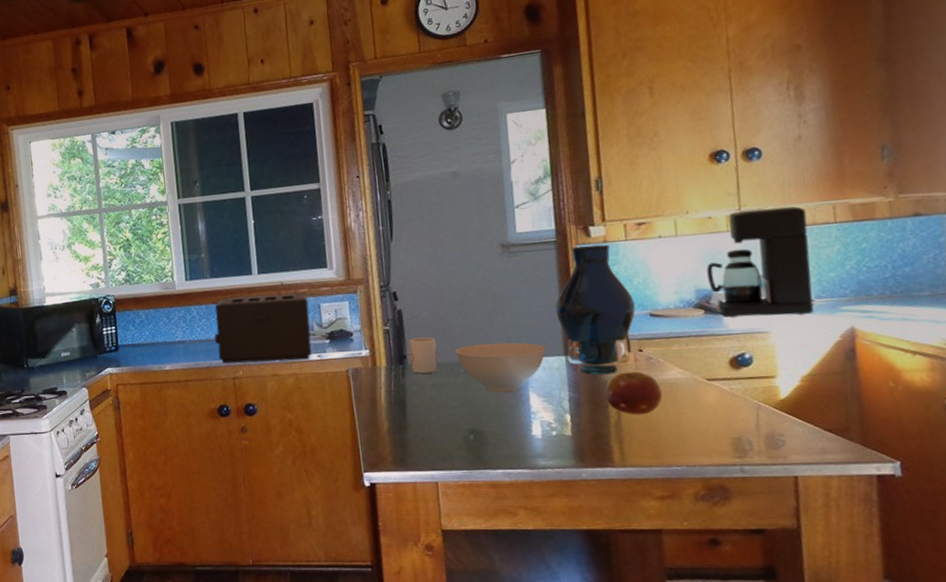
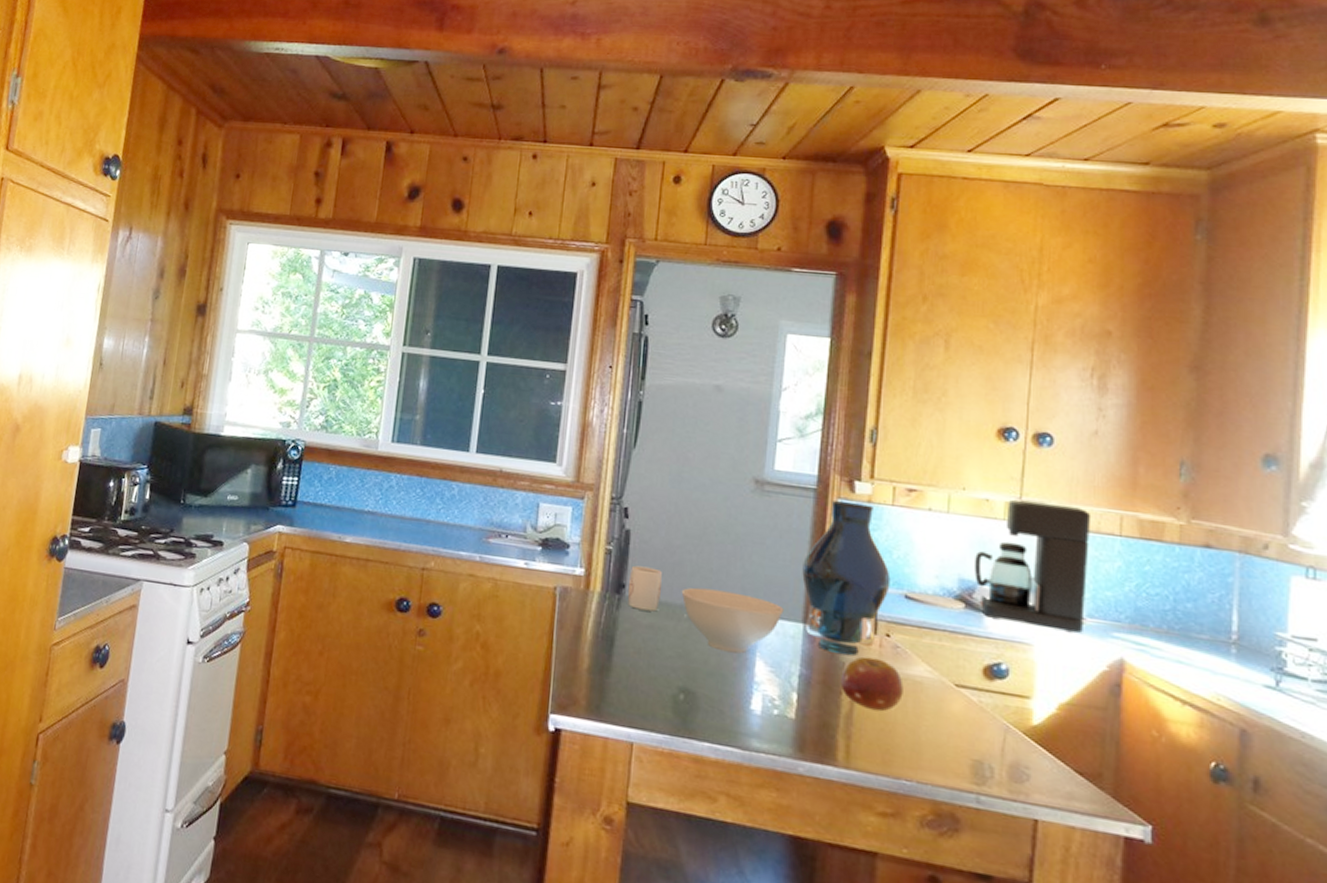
toaster: present [214,292,312,364] -> none [410,471,527,566]

